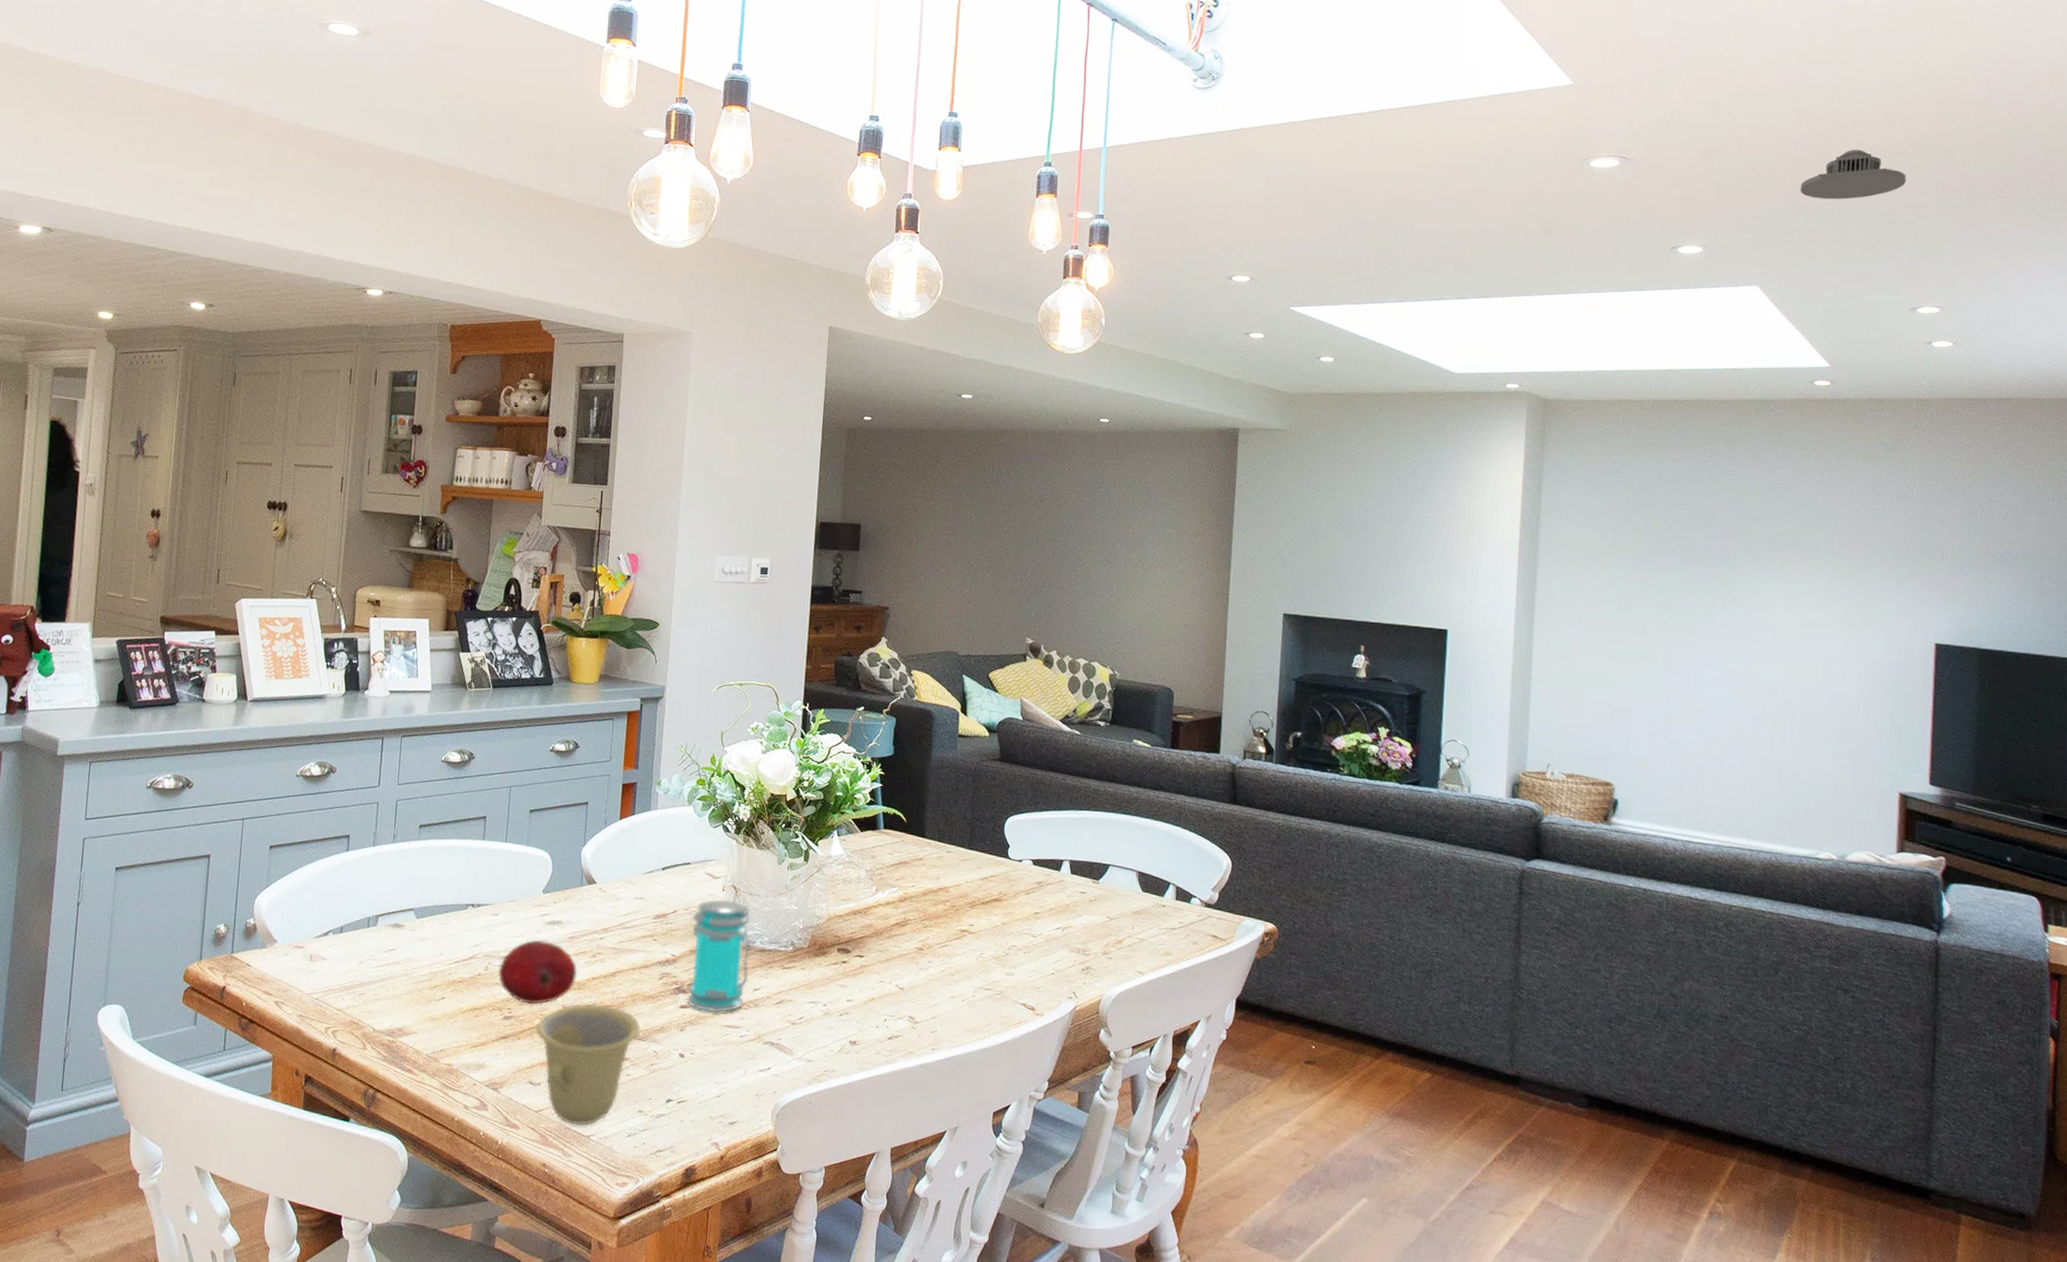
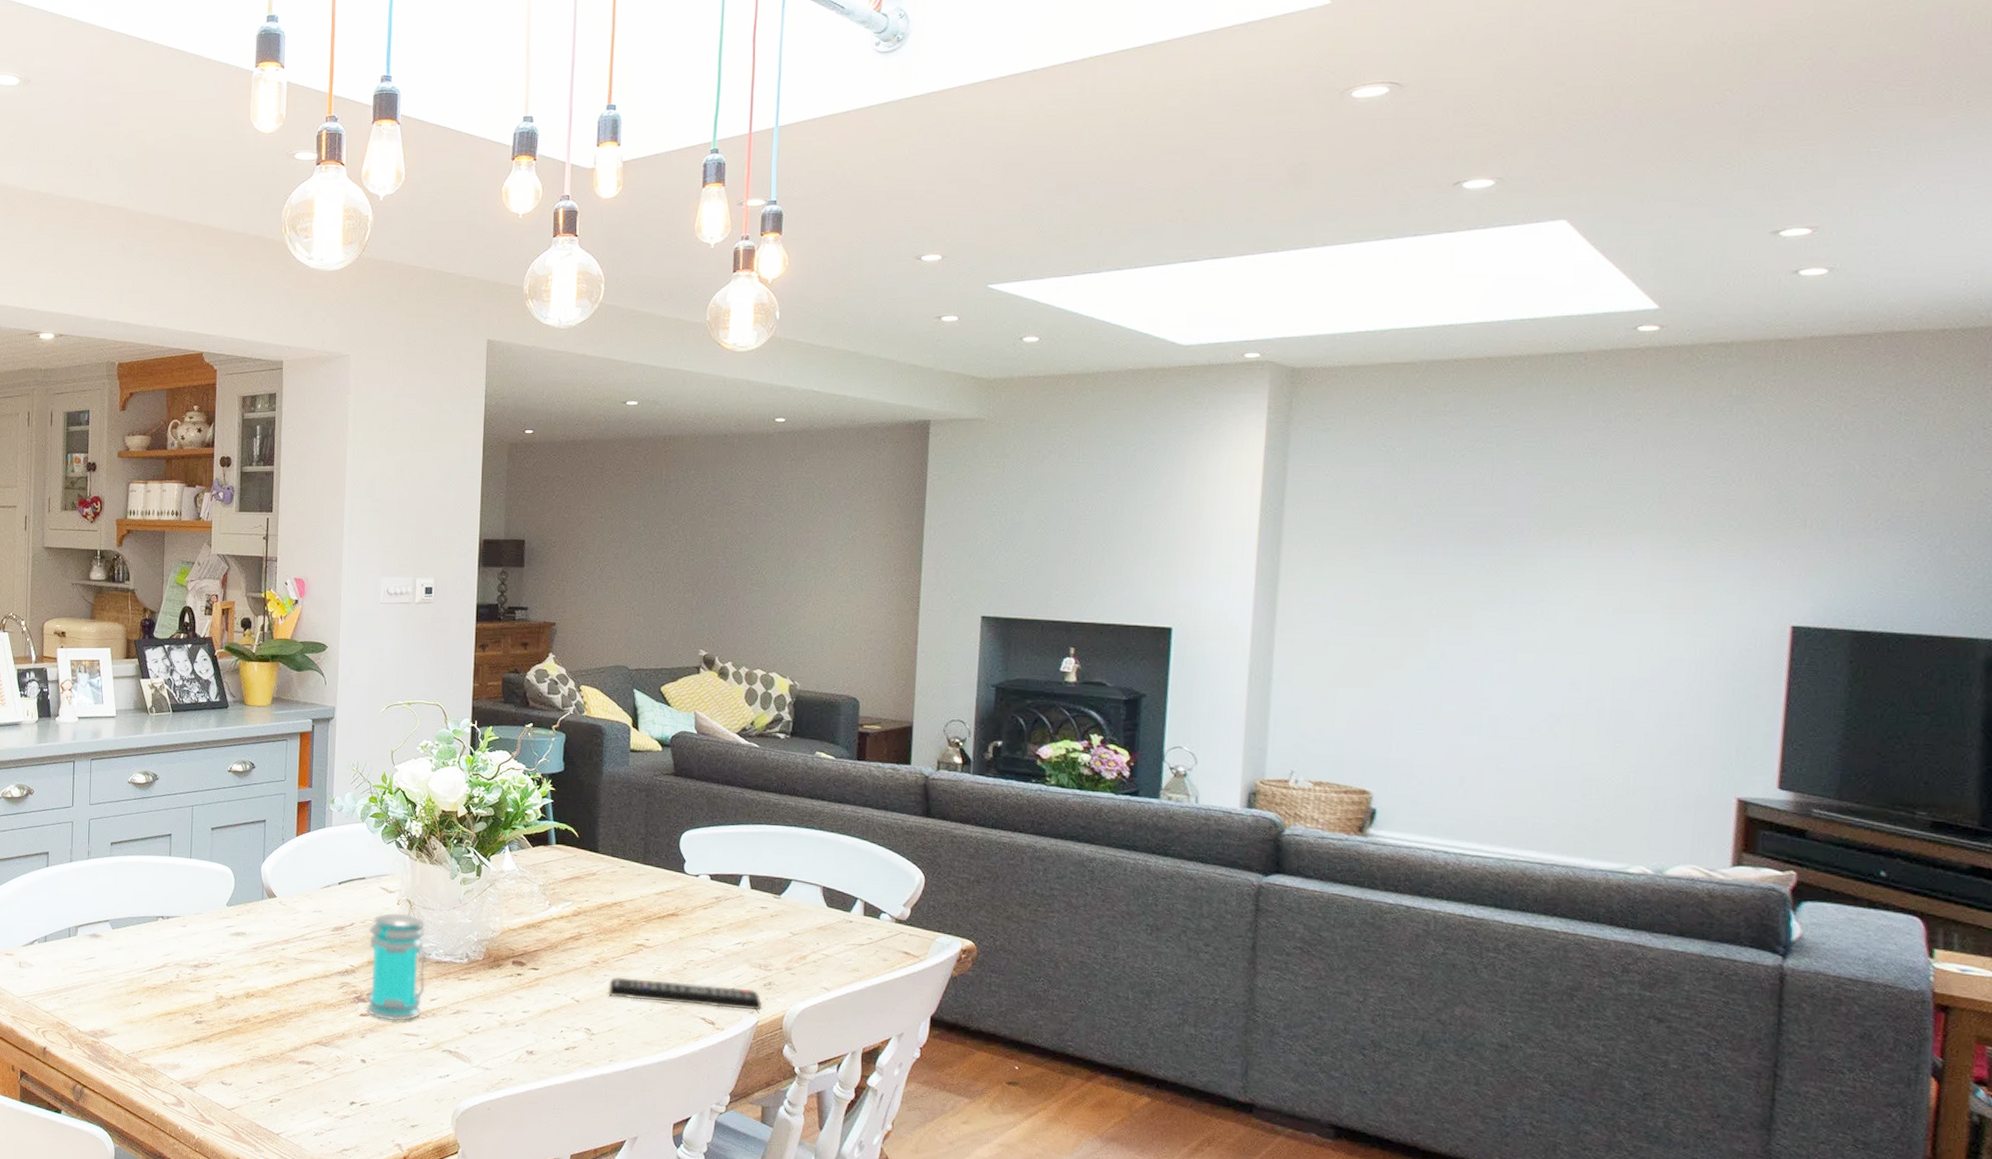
fruit: present [498,939,578,1005] -> none [188,949,262,1011]
cup: present [535,1003,641,1126] -> none [225,1010,323,1124]
remote control: none [932,963,1081,995] -> present [608,977,763,1010]
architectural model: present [1800,149,1906,200] -> none [1625,45,1771,110]

